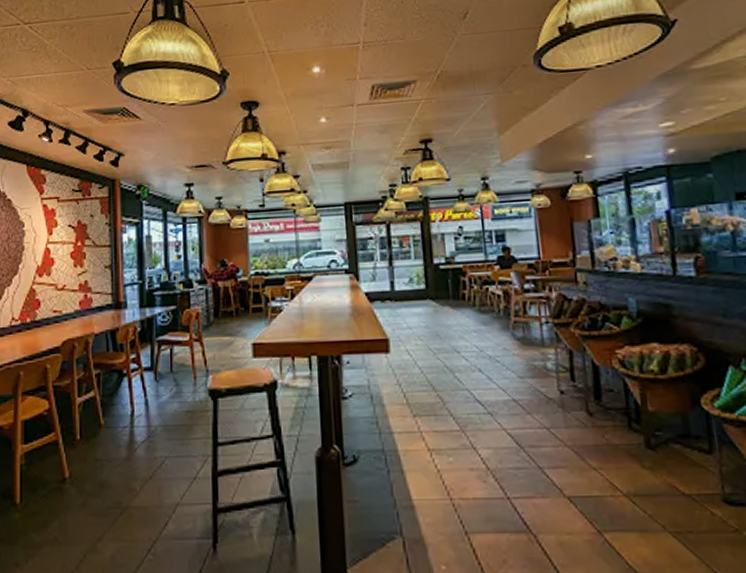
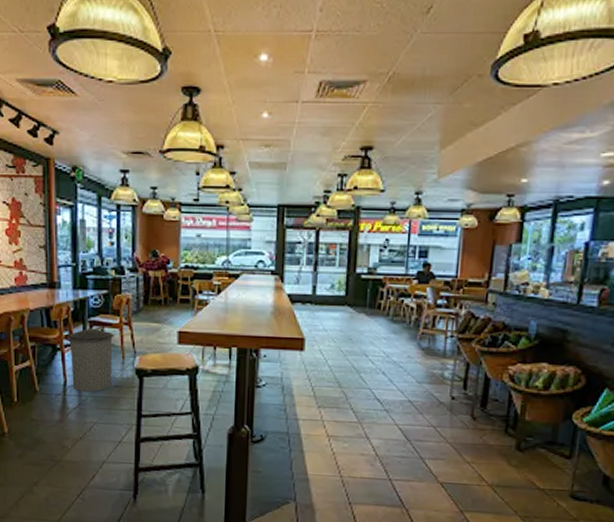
trash can: none [134,348,185,421] -> present [67,328,114,392]

